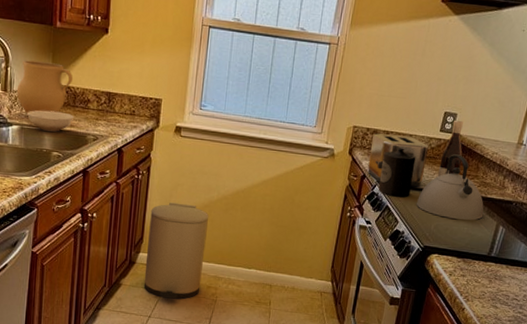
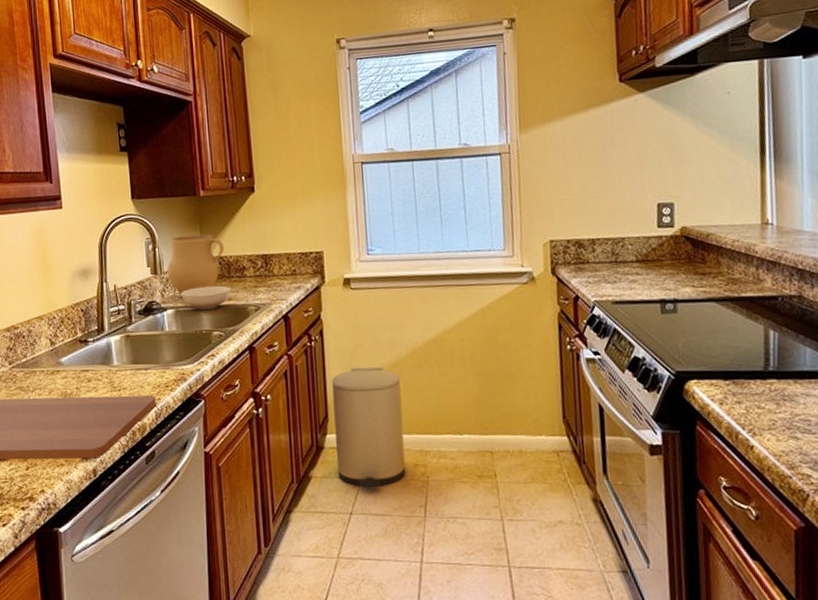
toaster: present [367,133,428,187] -> none [576,240,652,302]
canister: present [378,147,416,197] -> none [594,255,640,316]
kettle: present [416,154,484,221] -> none [650,250,744,332]
bottle: present [437,120,463,176] -> none [667,209,697,282]

